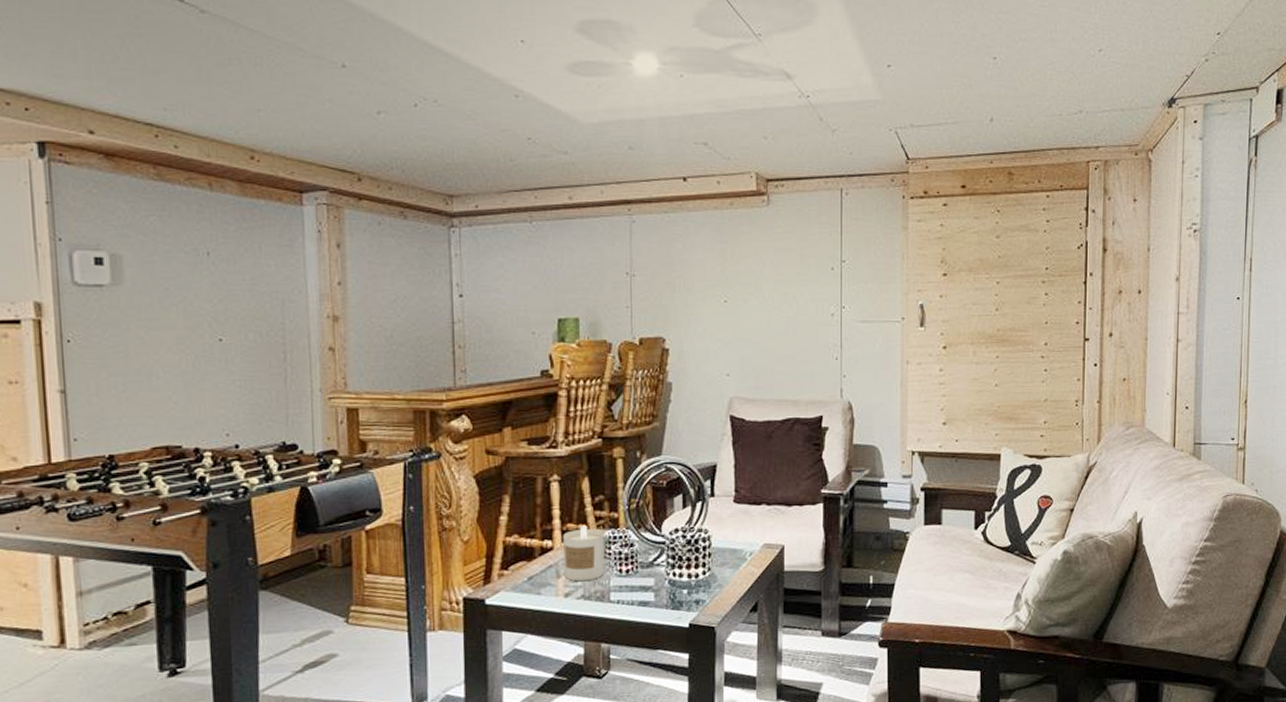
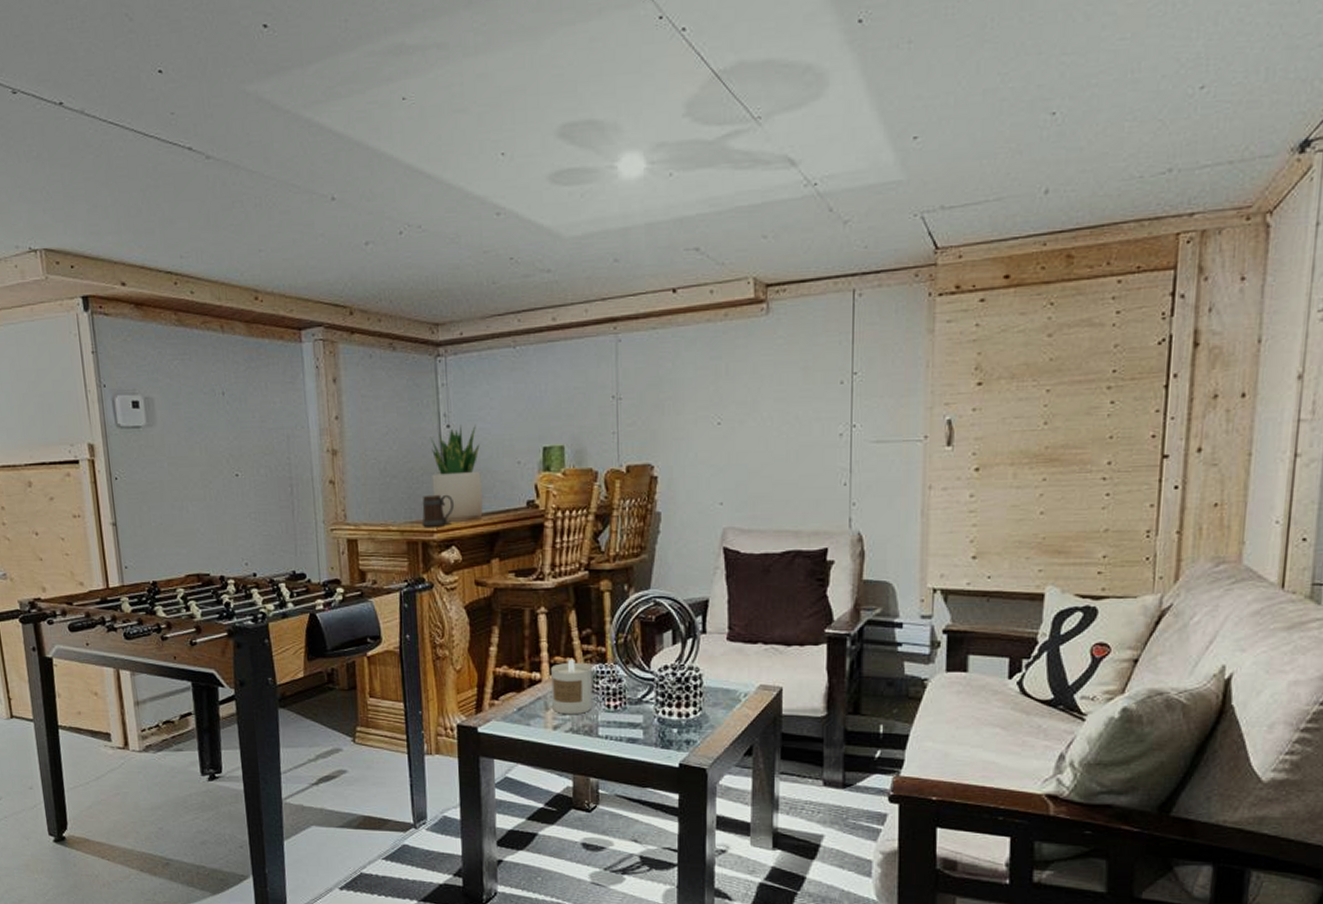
beer mug: none [431,363,466,397] -> present [422,494,455,528]
planter: none [441,295,495,392] -> present [430,424,483,523]

